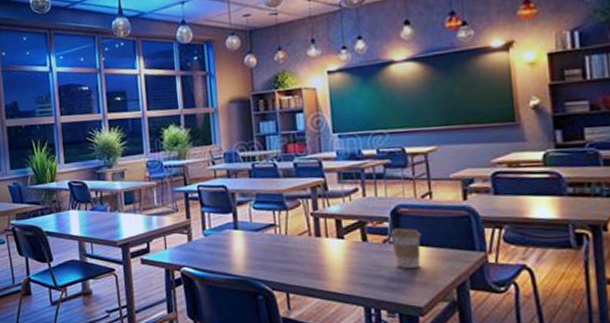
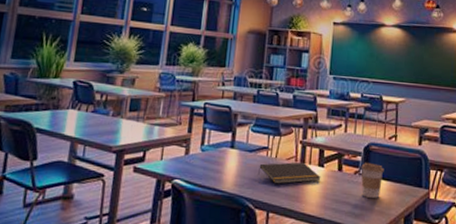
notepad: none [268,236,343,263] -> present [257,162,321,184]

